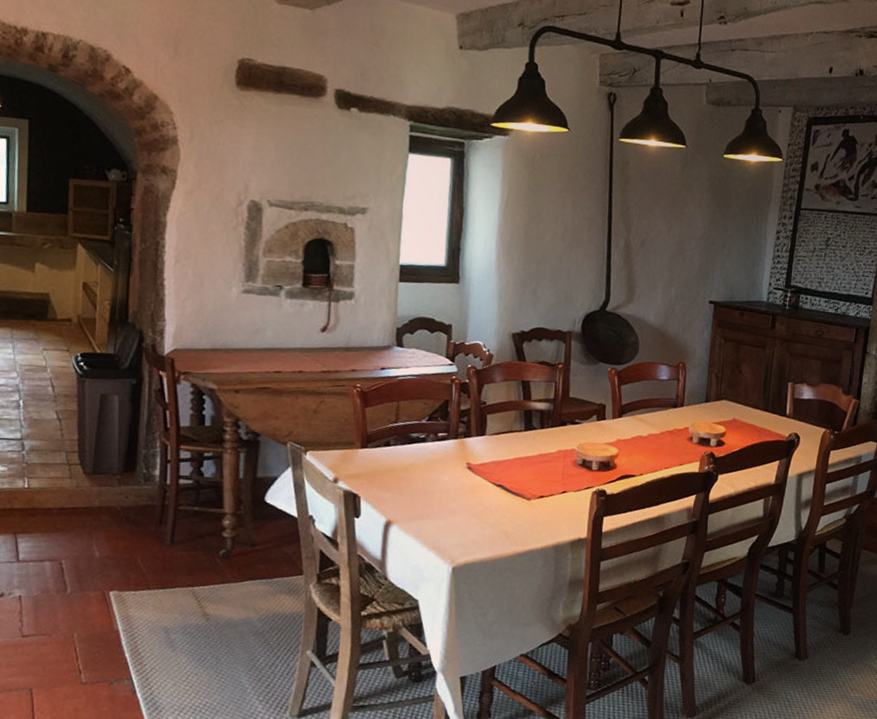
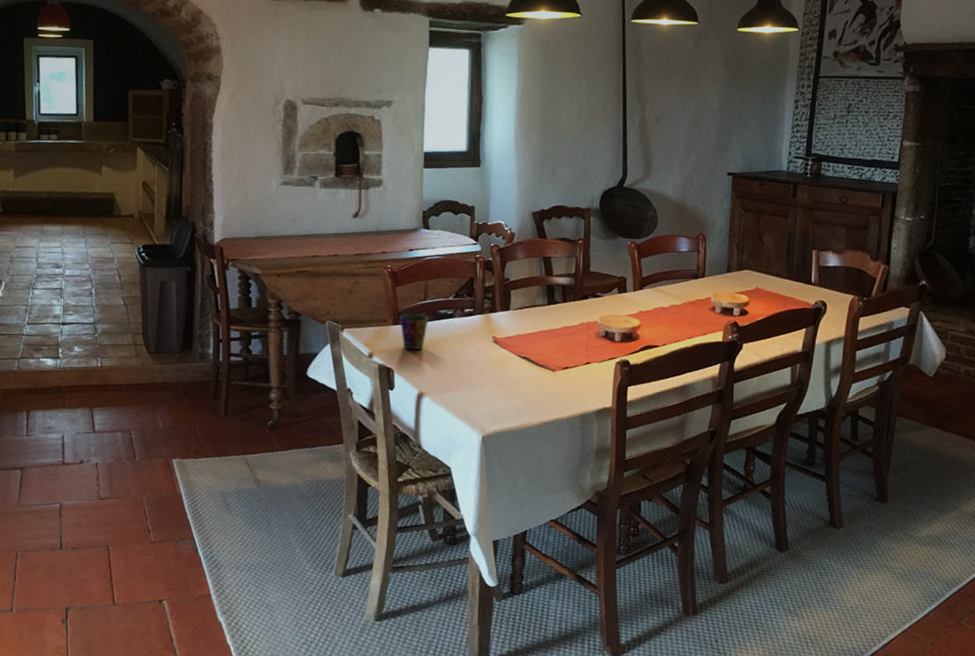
cup: none [368,437,399,476] -> present [399,314,429,351]

